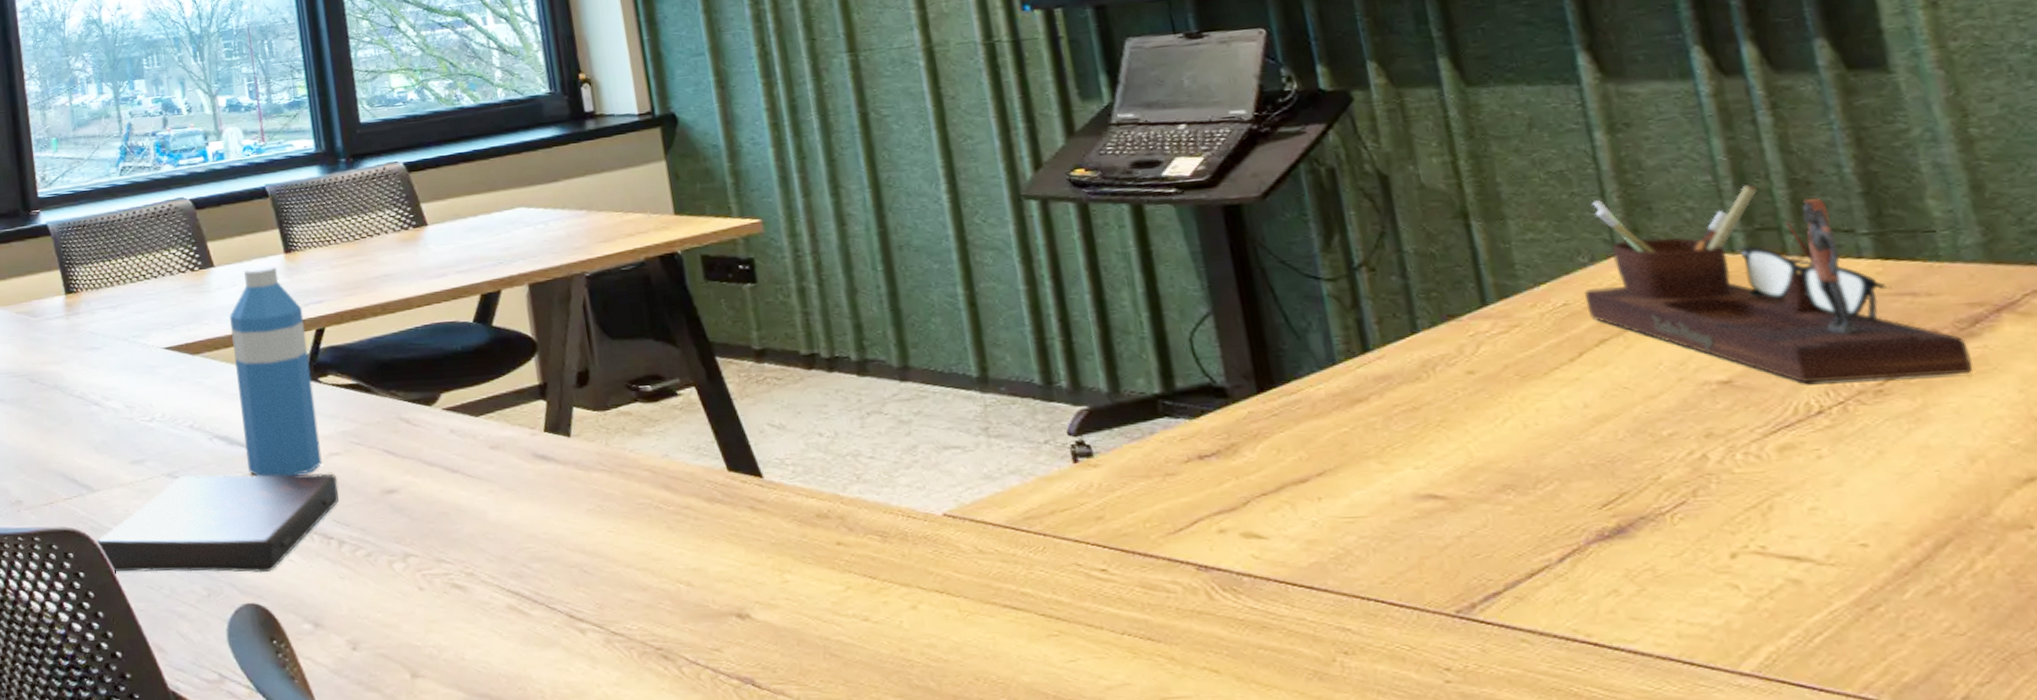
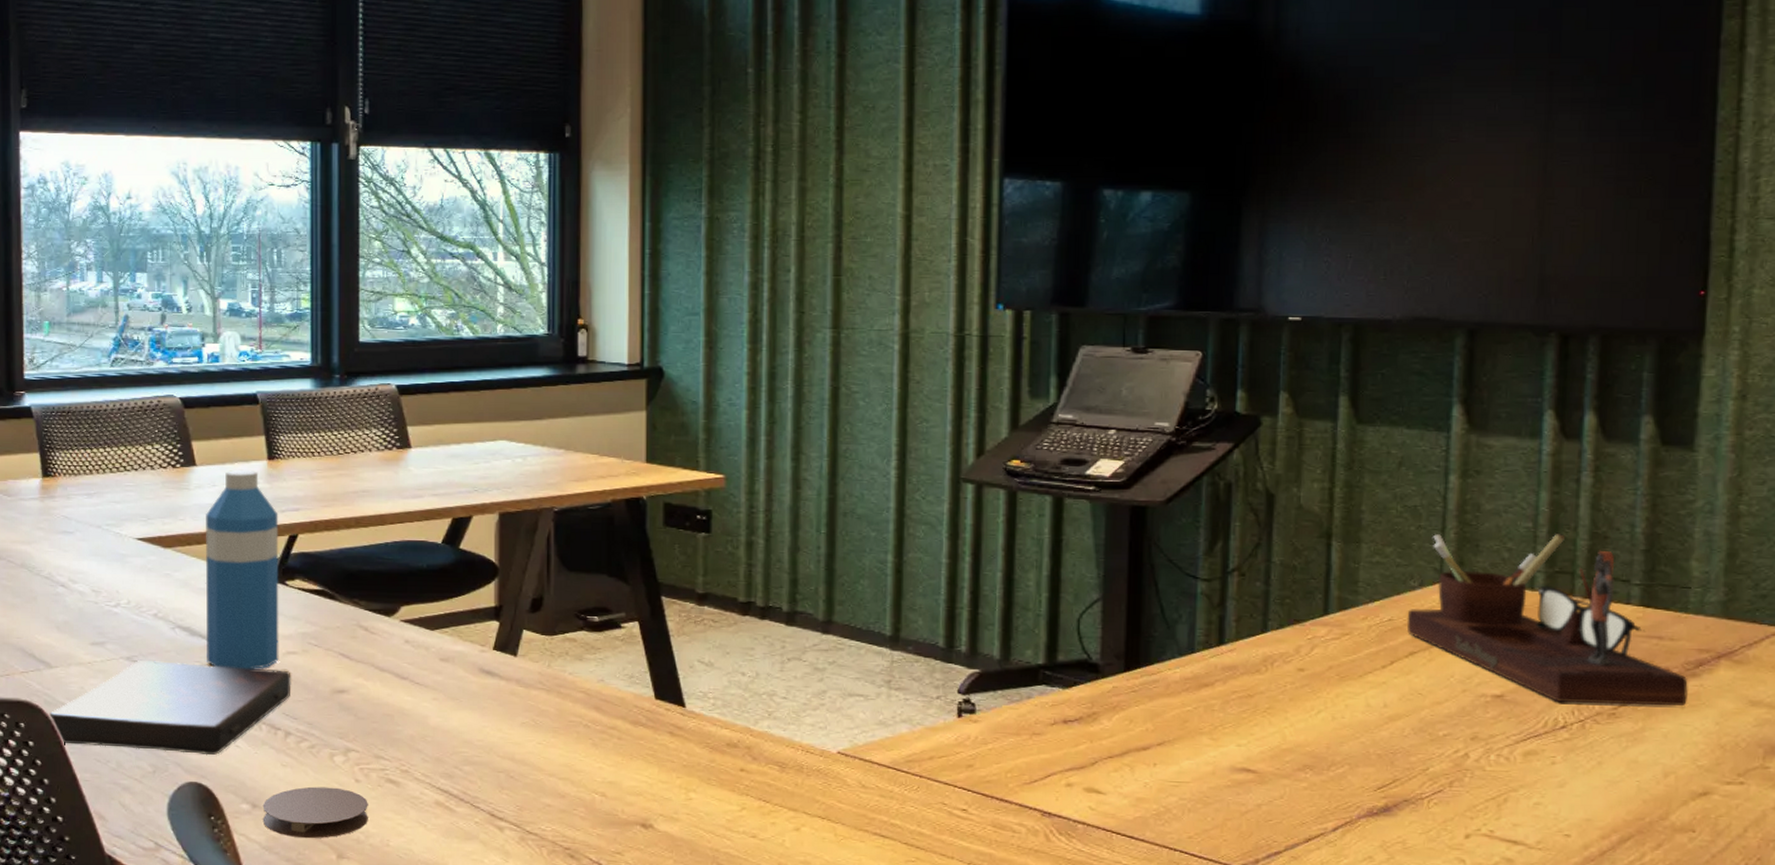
coaster: none [325,598,439,658] -> present [262,786,368,839]

